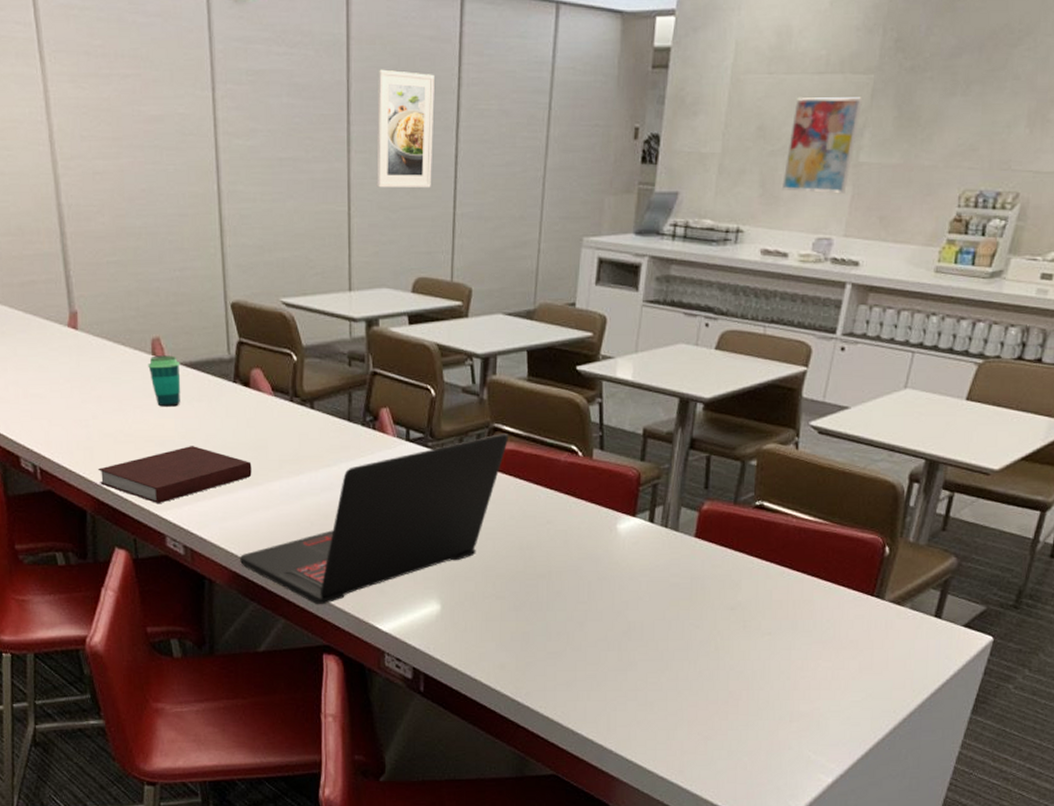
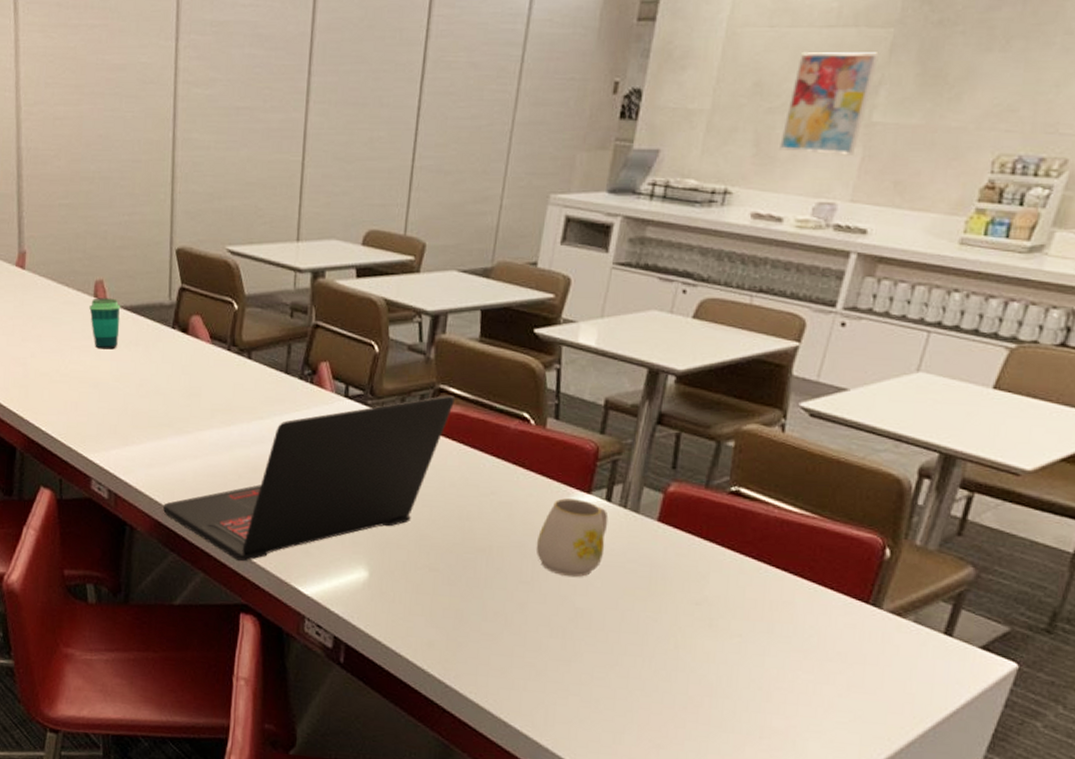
notebook: present [98,446,252,503] -> none [31,389,183,445]
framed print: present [376,69,434,189] -> none [333,21,402,140]
mug: none [590,523,652,594] -> present [536,498,609,578]

